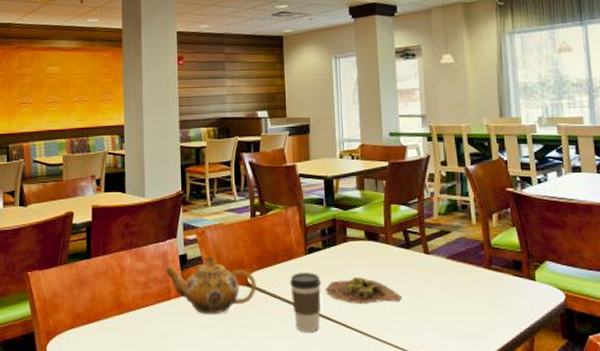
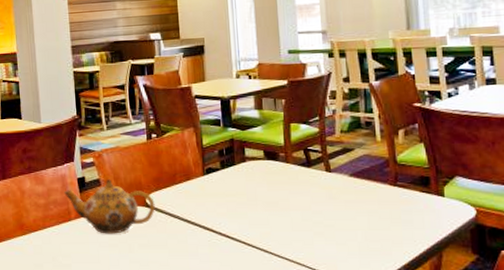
coffee cup: present [290,273,322,332] -> none [189,192,221,250]
succulent plant: present [326,277,403,305] -> none [225,196,304,223]

